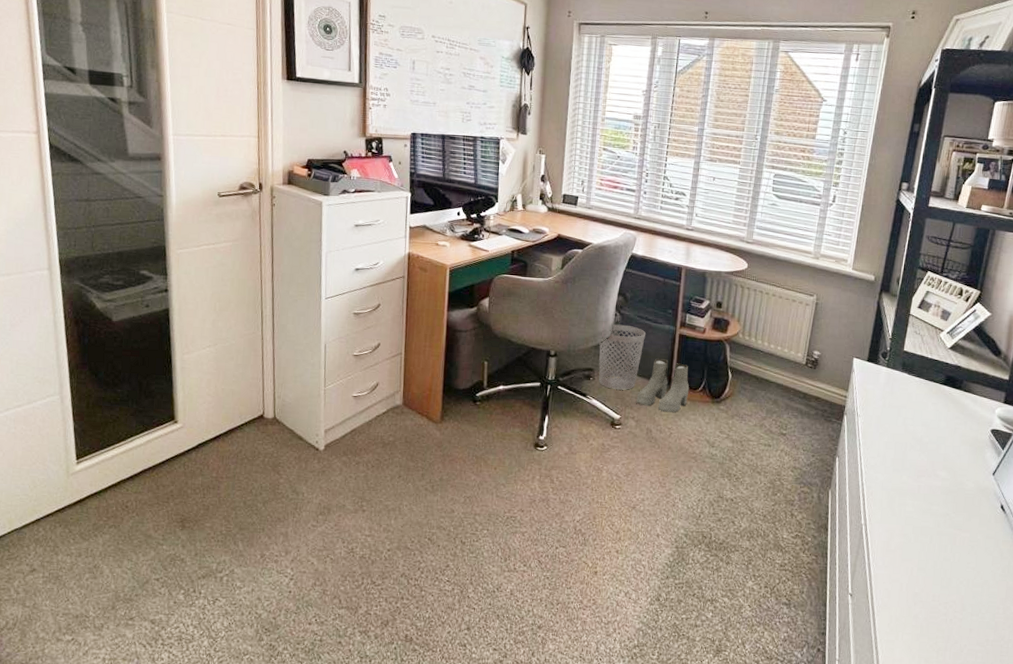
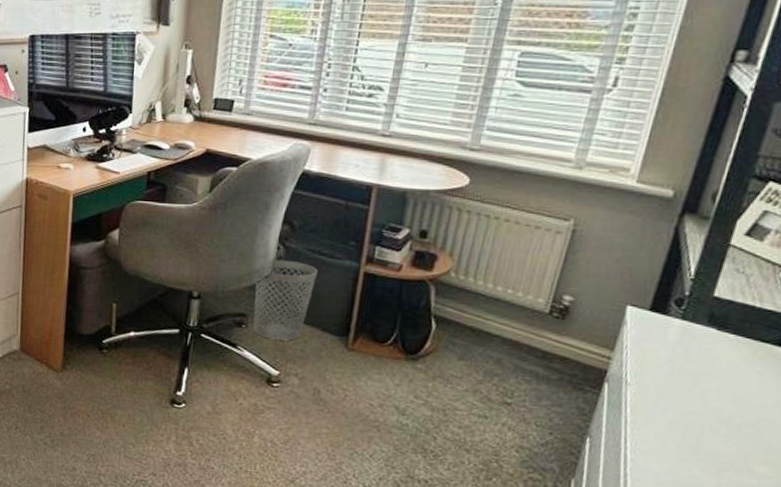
boots: present [636,358,690,413] -> none [301,303,375,371]

